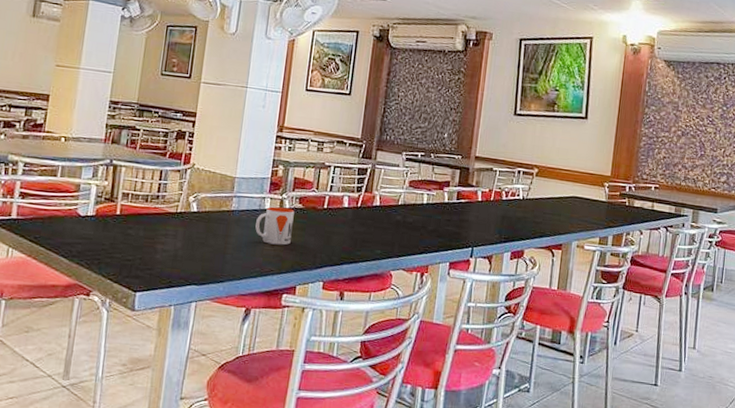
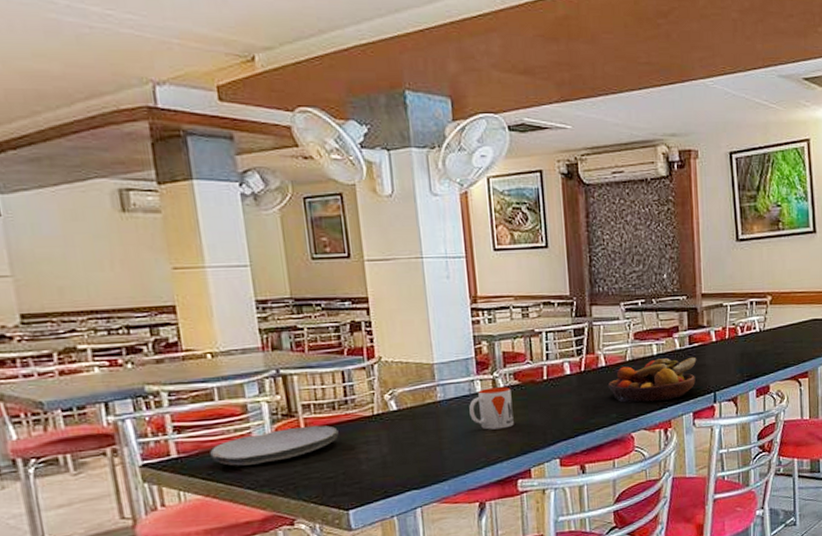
plate: none [41,210,146,238] -> present [210,425,339,466]
fruit bowl: none [377,207,462,247] -> present [607,358,697,403]

